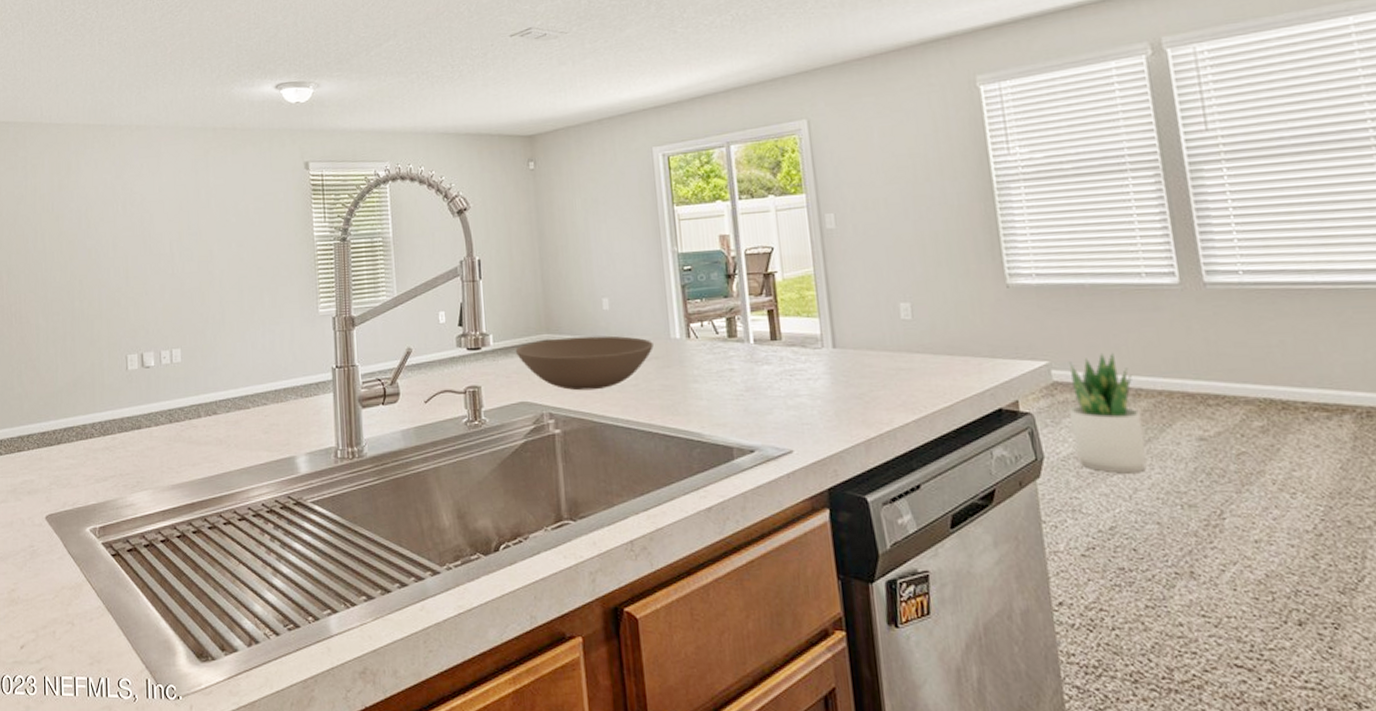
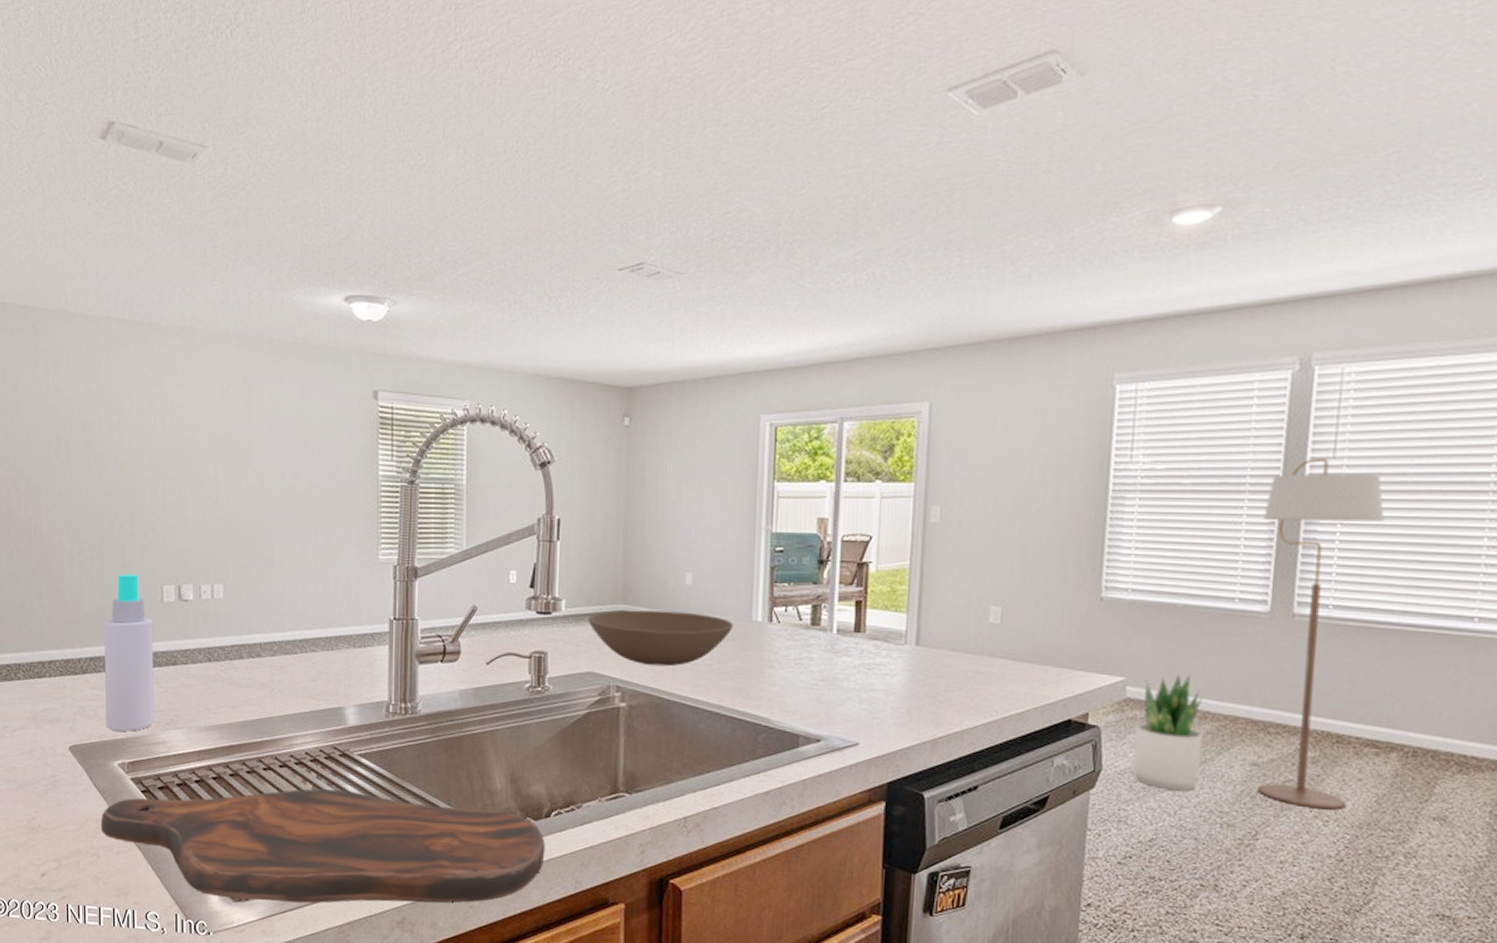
cutting board: none [74,540,498,659] -> present [100,788,545,904]
spray bottle: none [76,347,123,498] -> present [104,574,155,732]
floor lamp: none [1150,130,1309,481] -> present [1258,457,1385,810]

